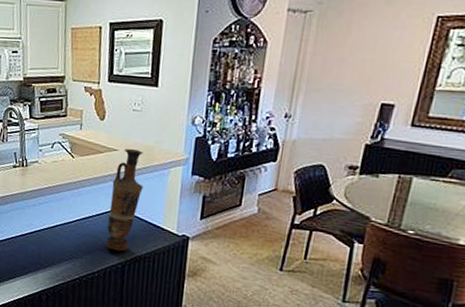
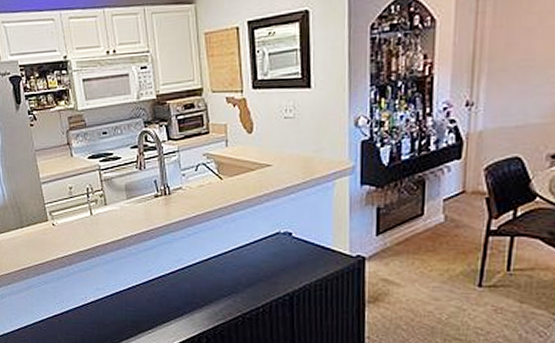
vase: present [105,148,143,252] -> none [268,161,305,281]

